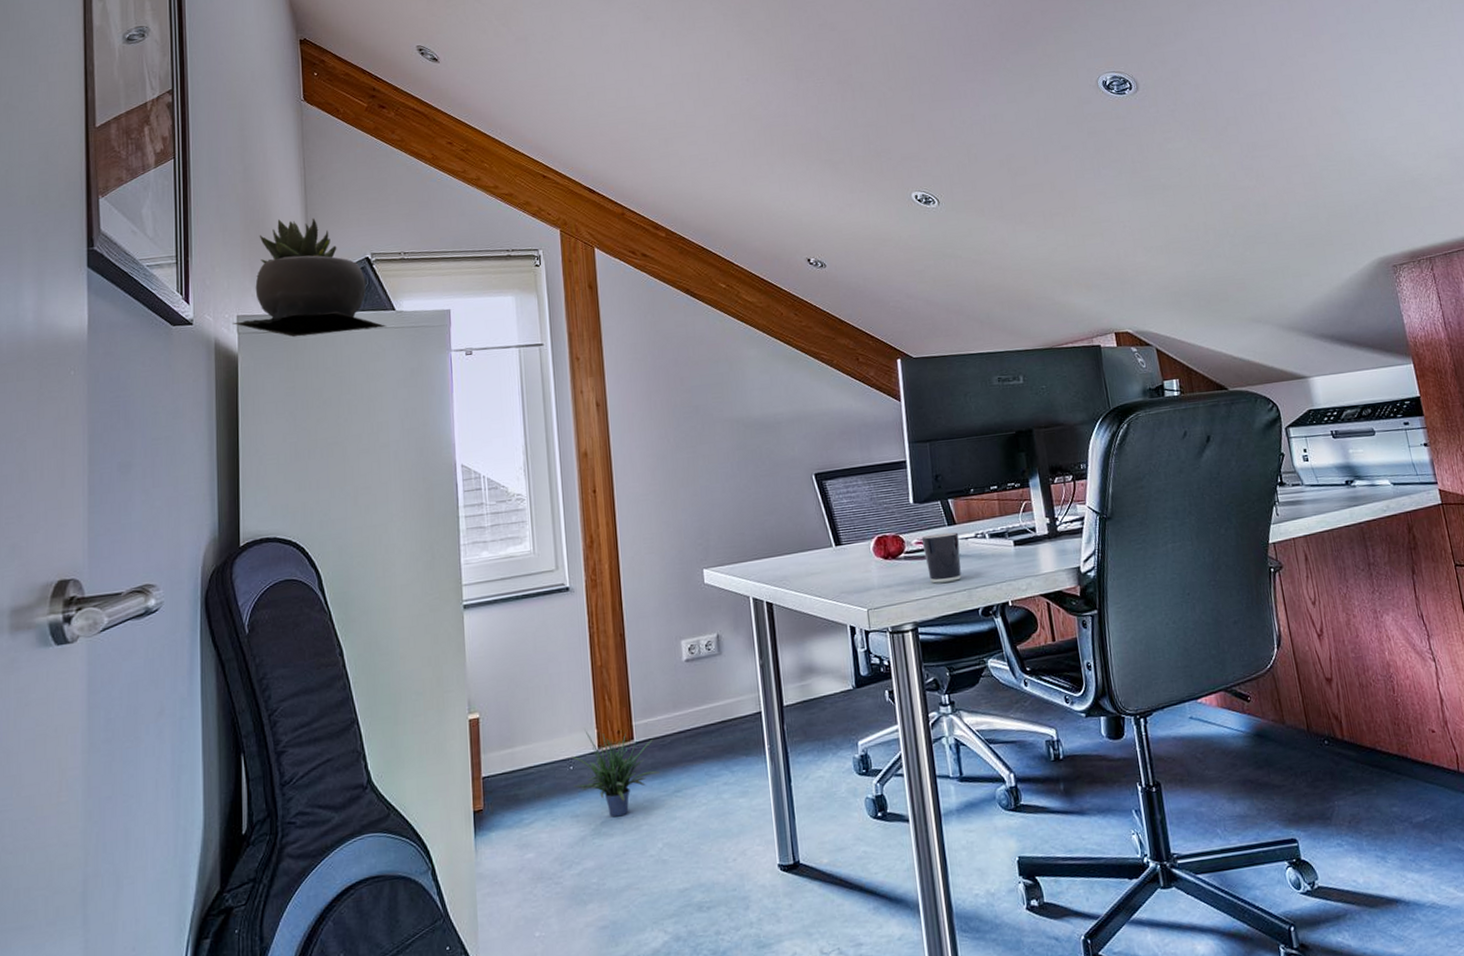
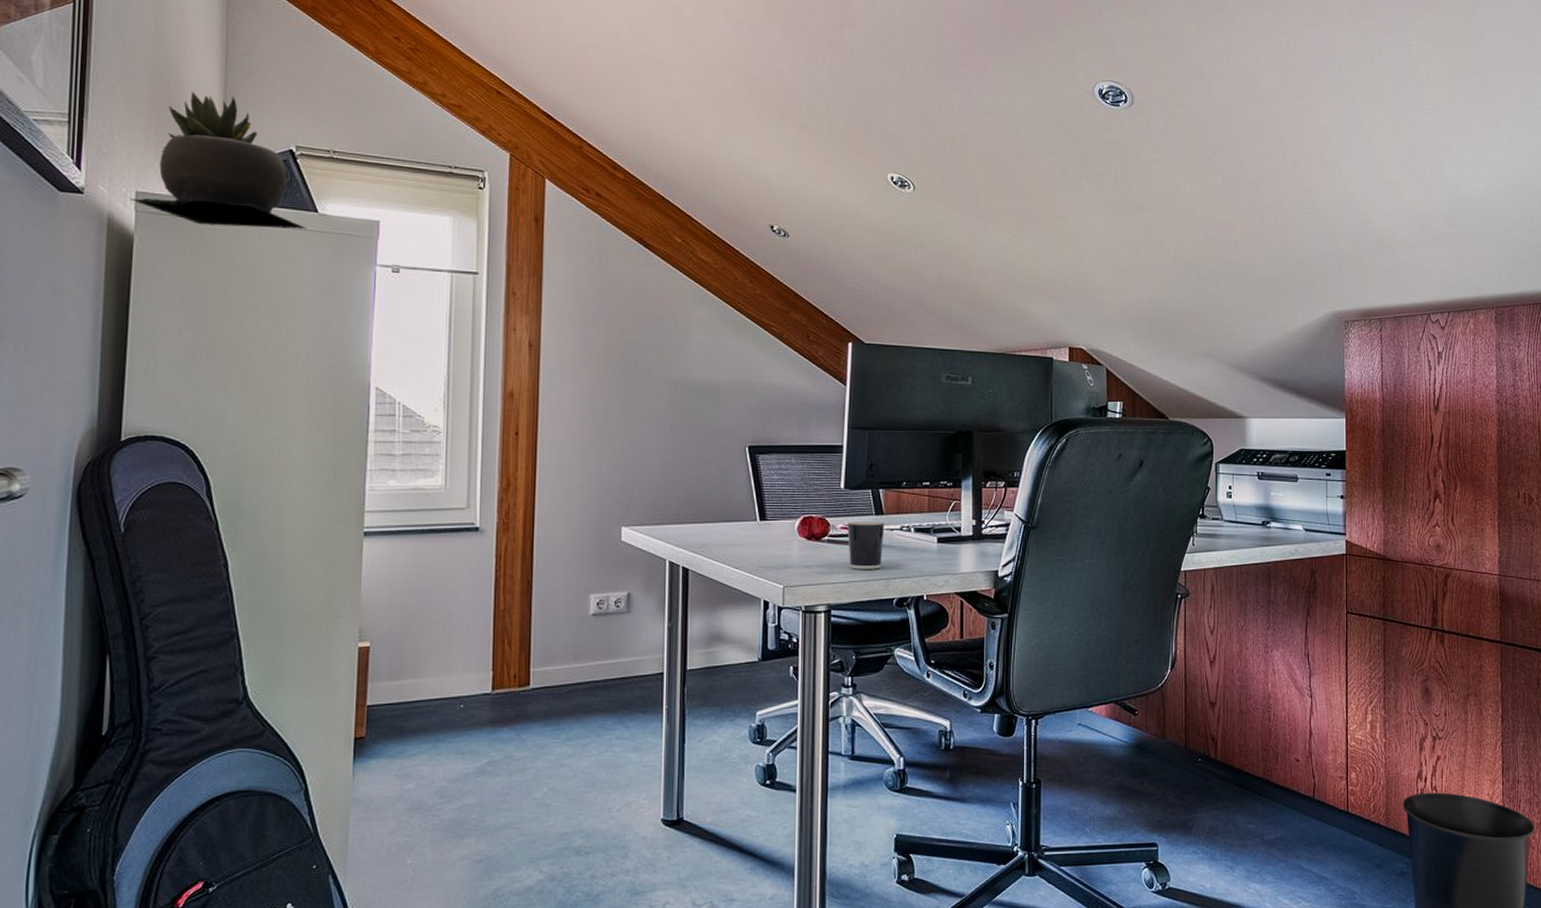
potted plant: present [570,728,660,817] -> none [462,668,553,758]

